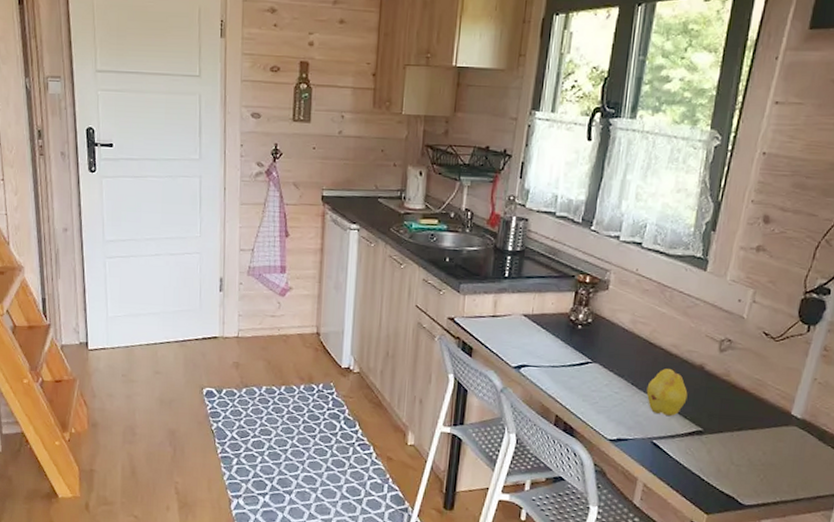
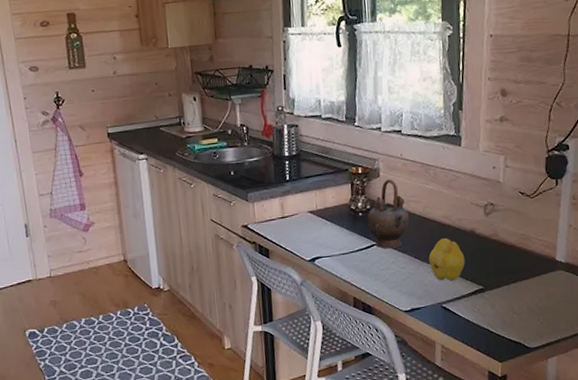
teapot: none [586,294,634,370] -> present [368,179,410,249]

